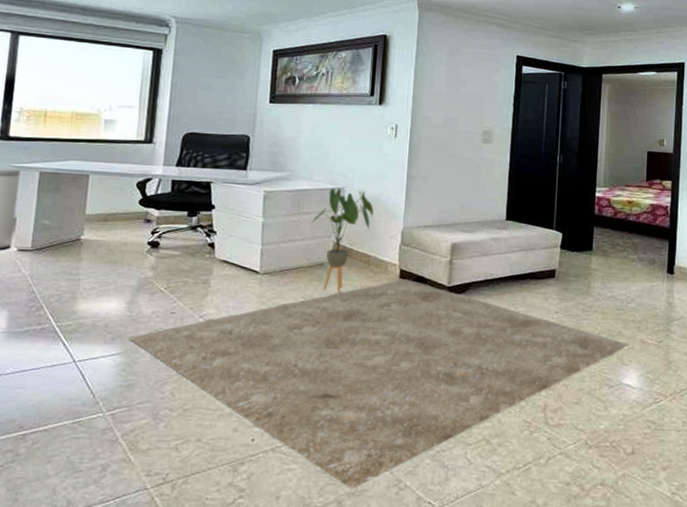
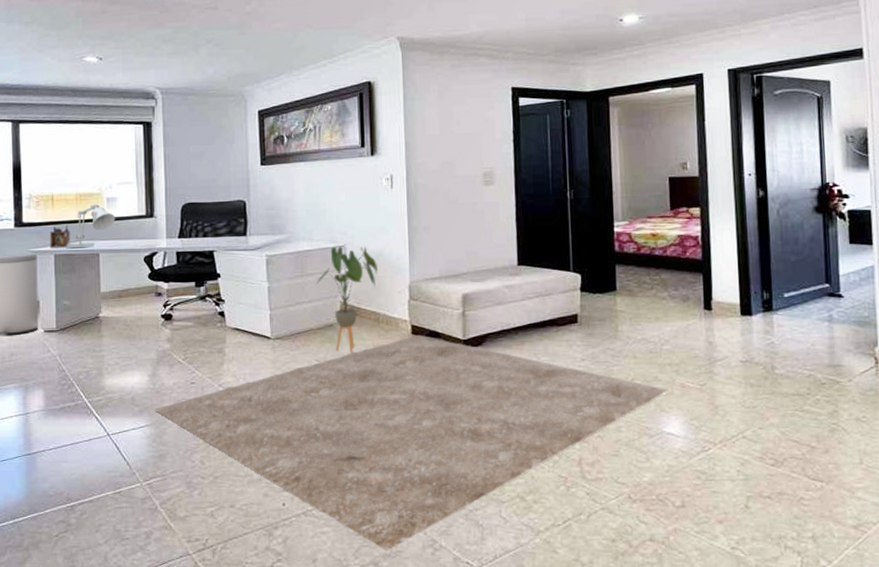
desk organizer: none [35,143,60,166] -> present [49,225,70,248]
desk lamp: none [53,125,112,168] -> present [66,204,116,249]

